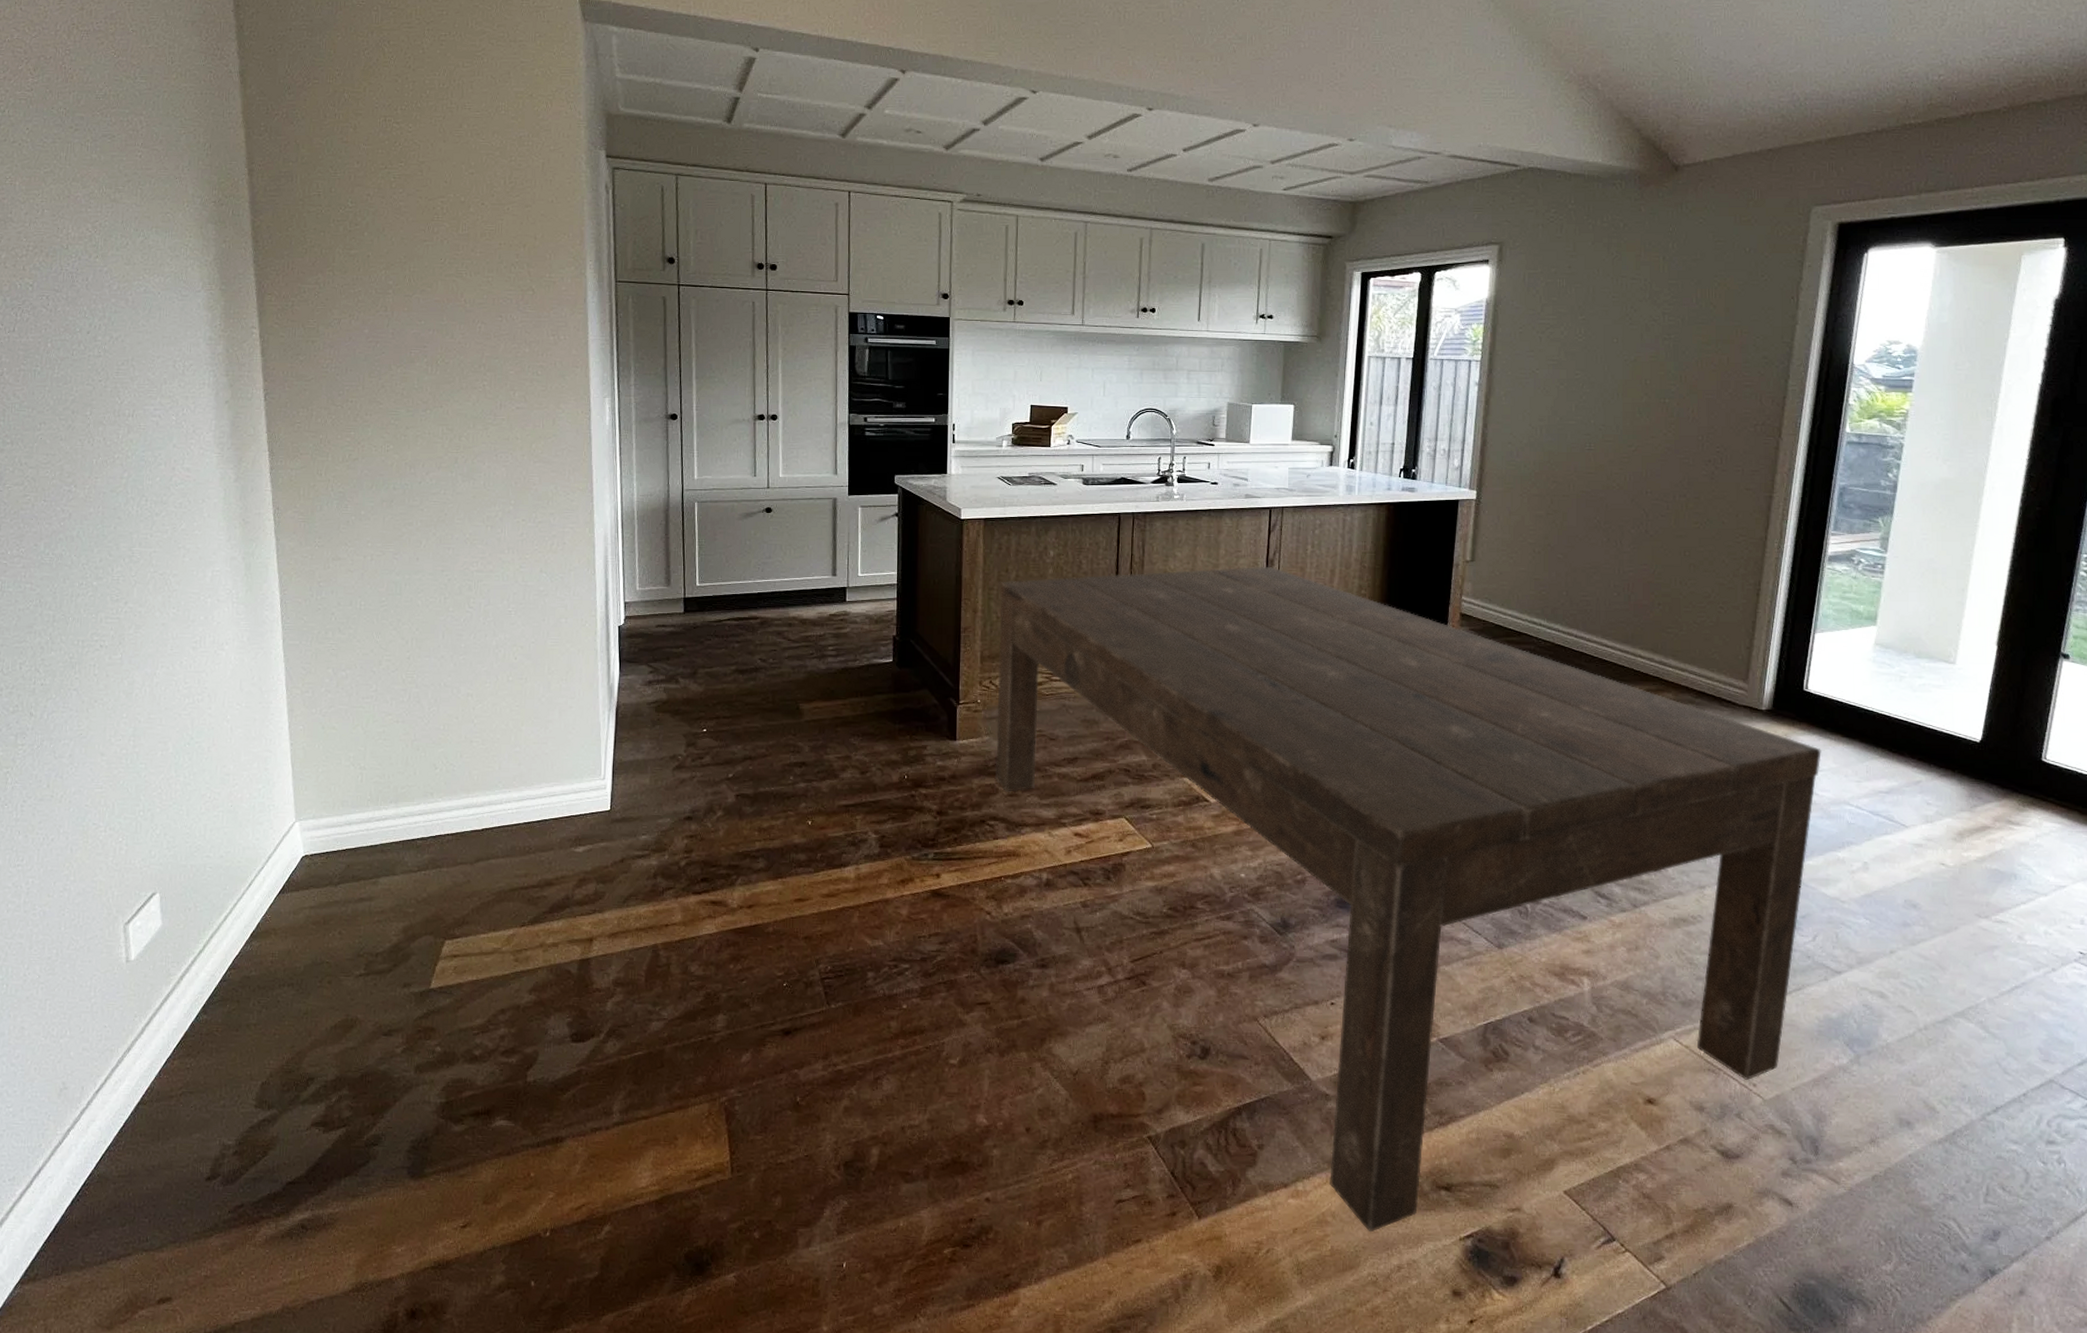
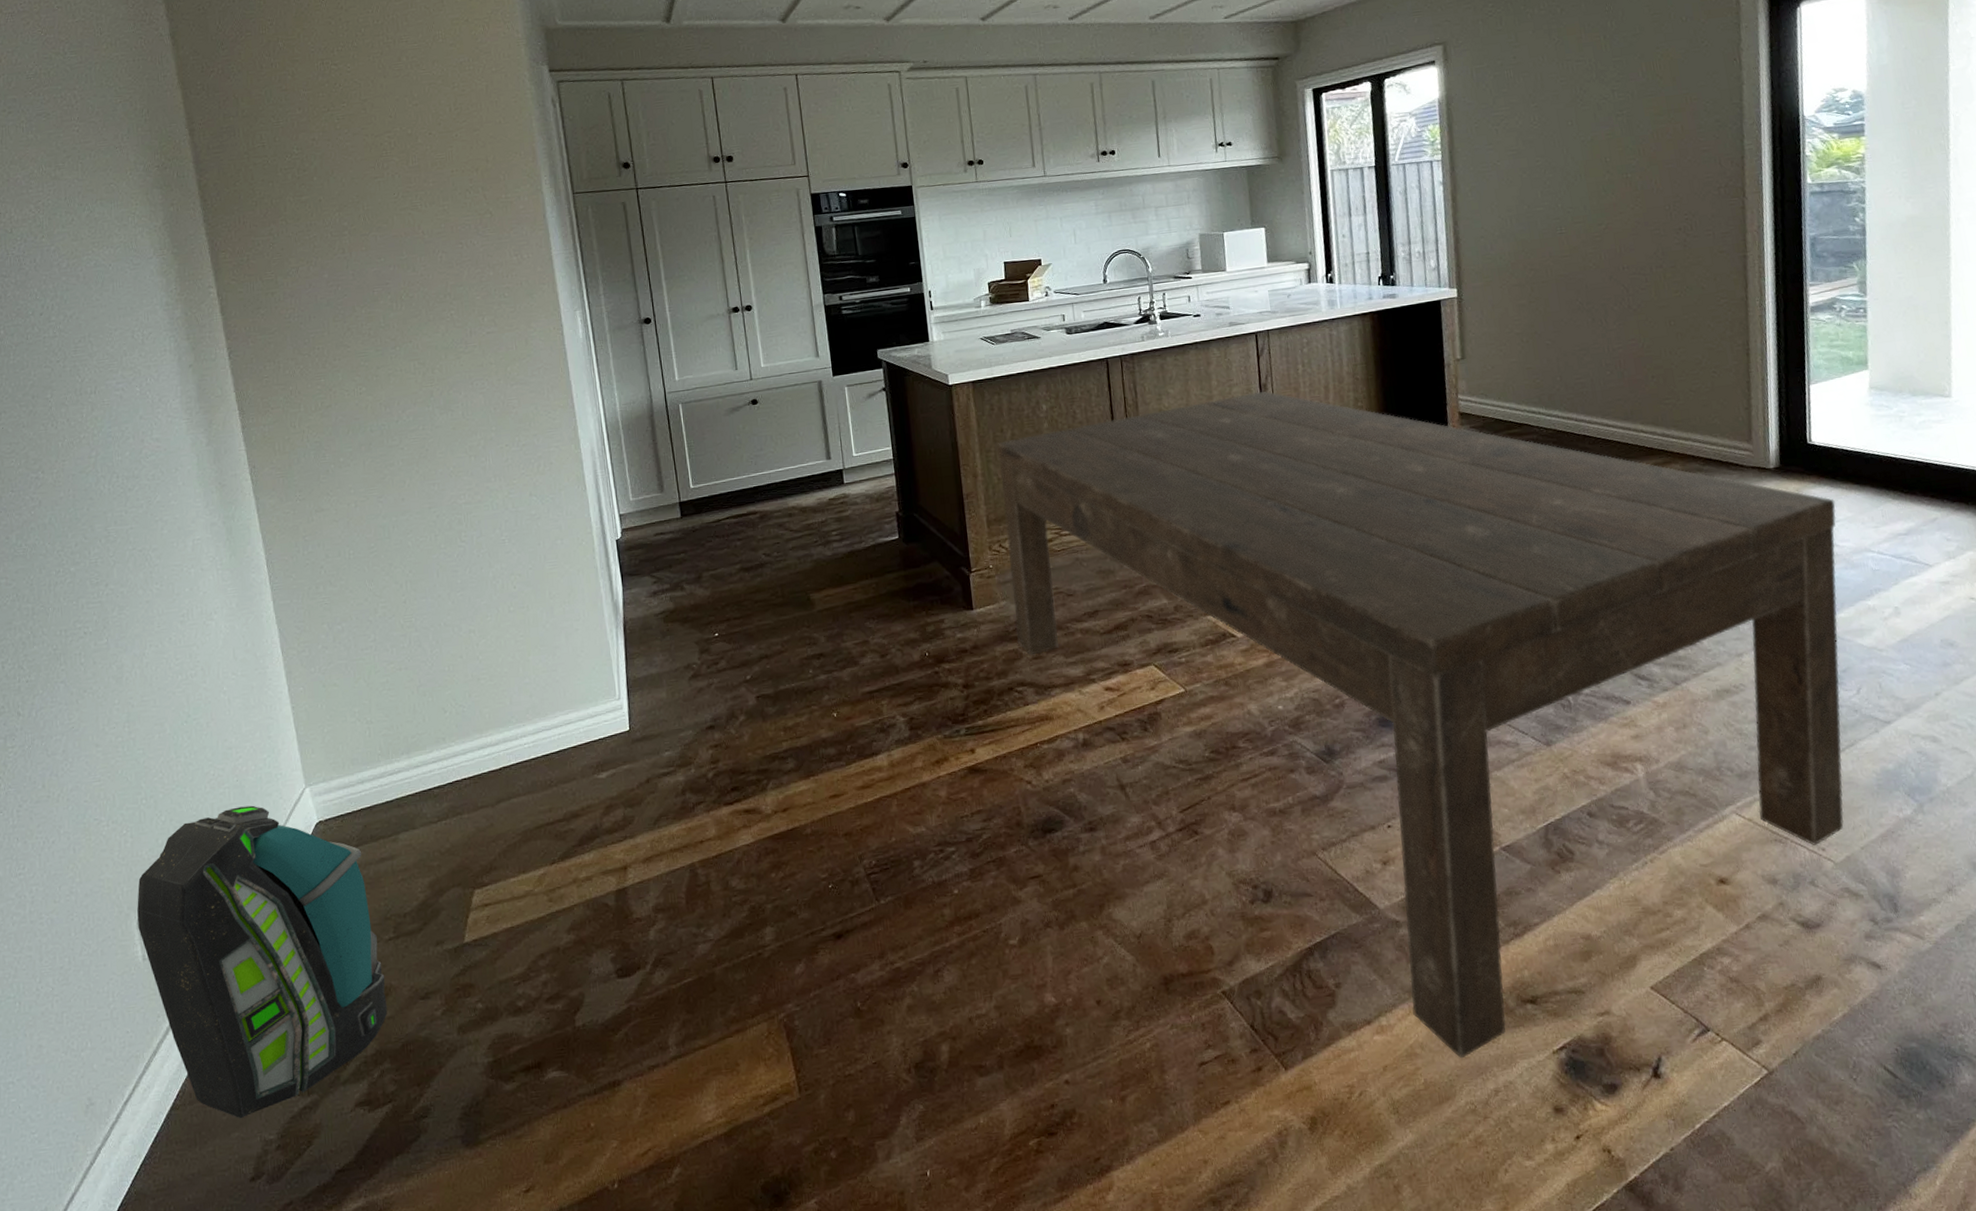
backpack: none [124,831,352,1122] -> present [137,805,388,1119]

